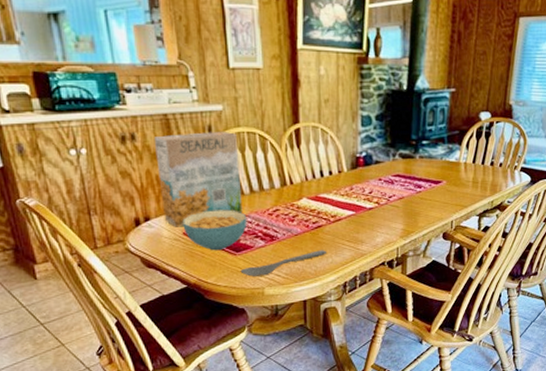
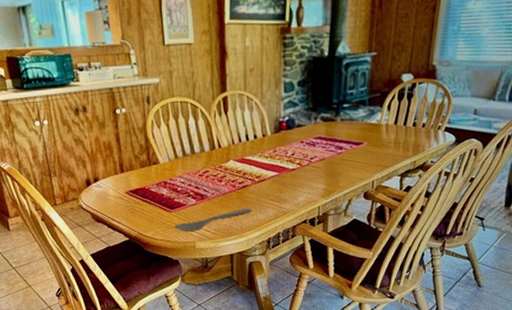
cereal box: present [153,131,243,227] -> none [101,101,177,187]
cereal bowl: present [182,210,247,251] -> none [125,171,181,208]

